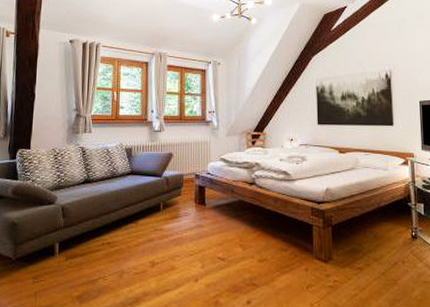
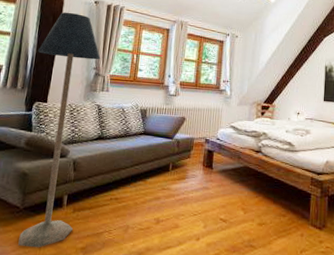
floor lamp: none [14,54,80,299] -> present [18,12,101,248]

